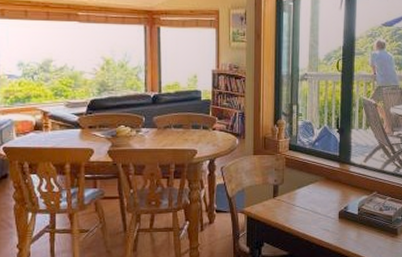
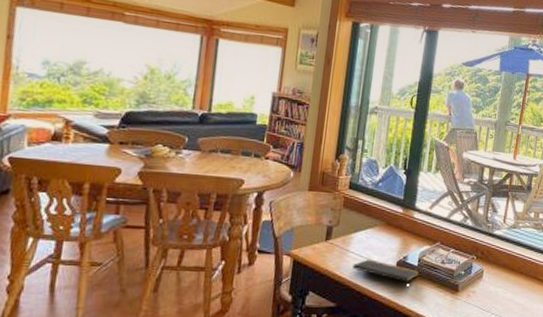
notepad: none [300,211,360,235] -> present [353,259,419,289]

